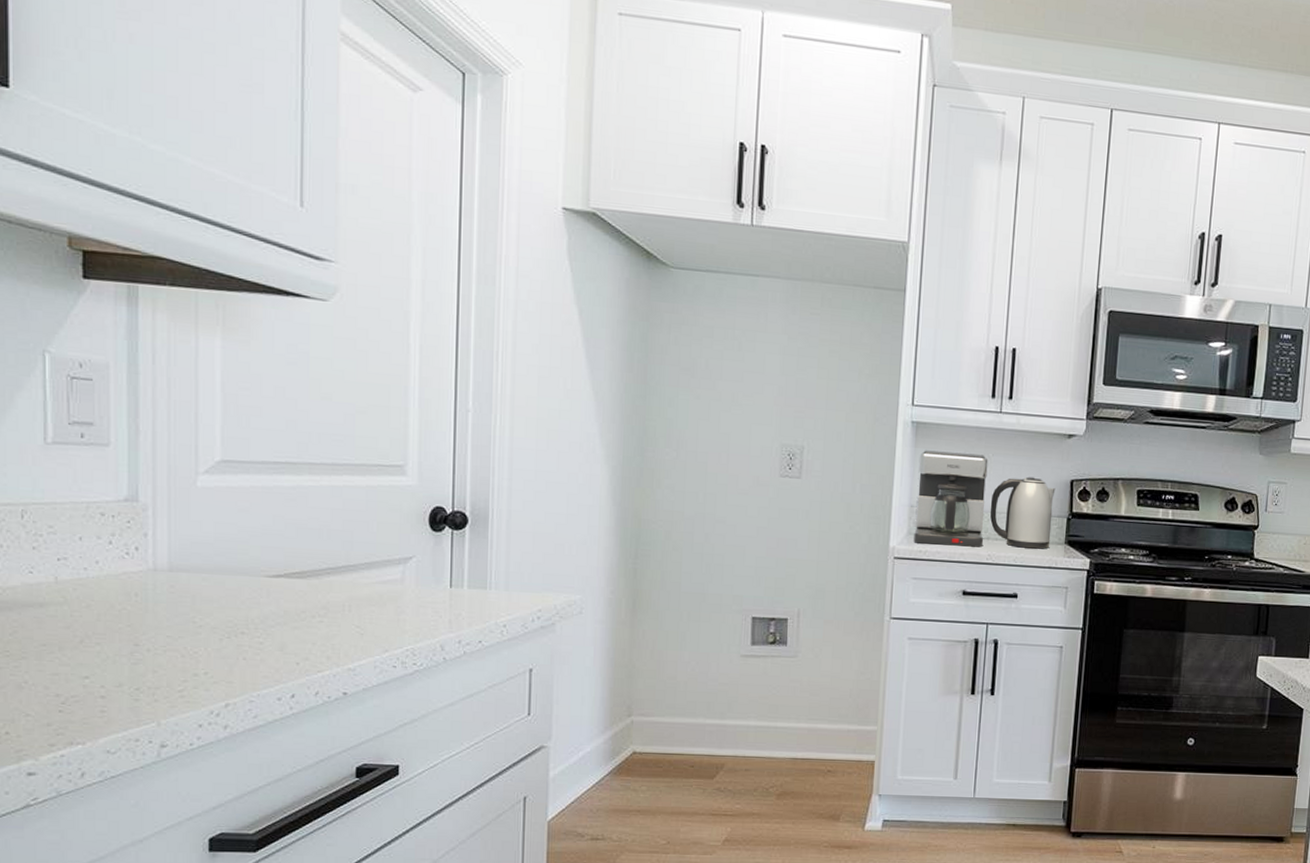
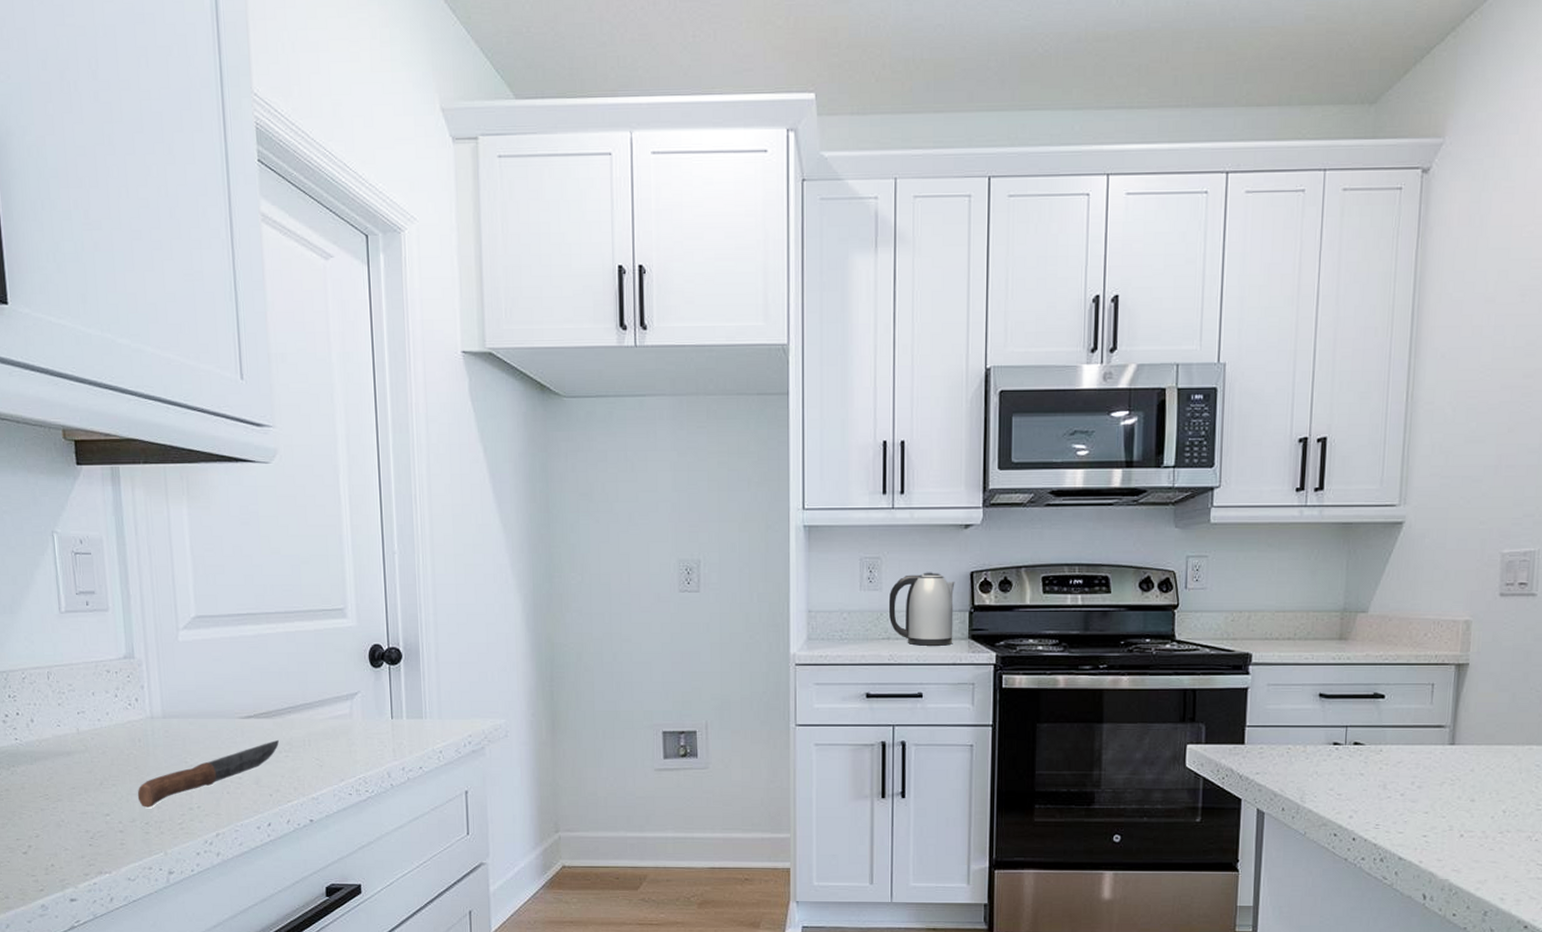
knife: none [128,602,312,671] -> present [137,739,279,807]
coffee maker: present [914,450,988,548] -> none [813,553,884,650]

